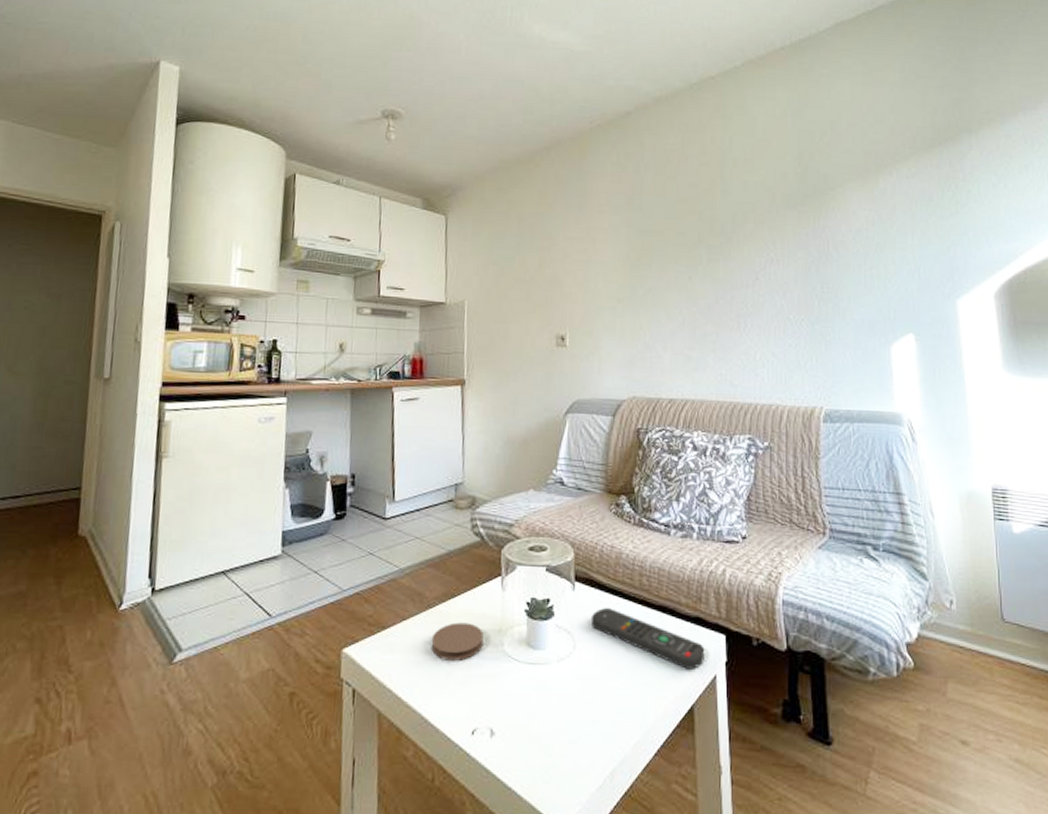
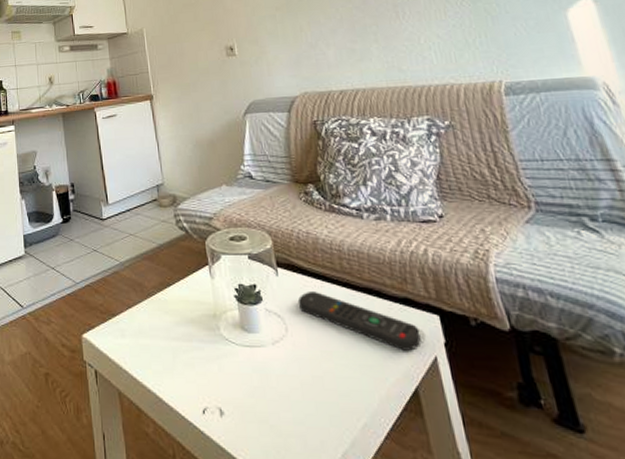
coaster: present [431,622,484,661] -> none [155,309,202,344]

